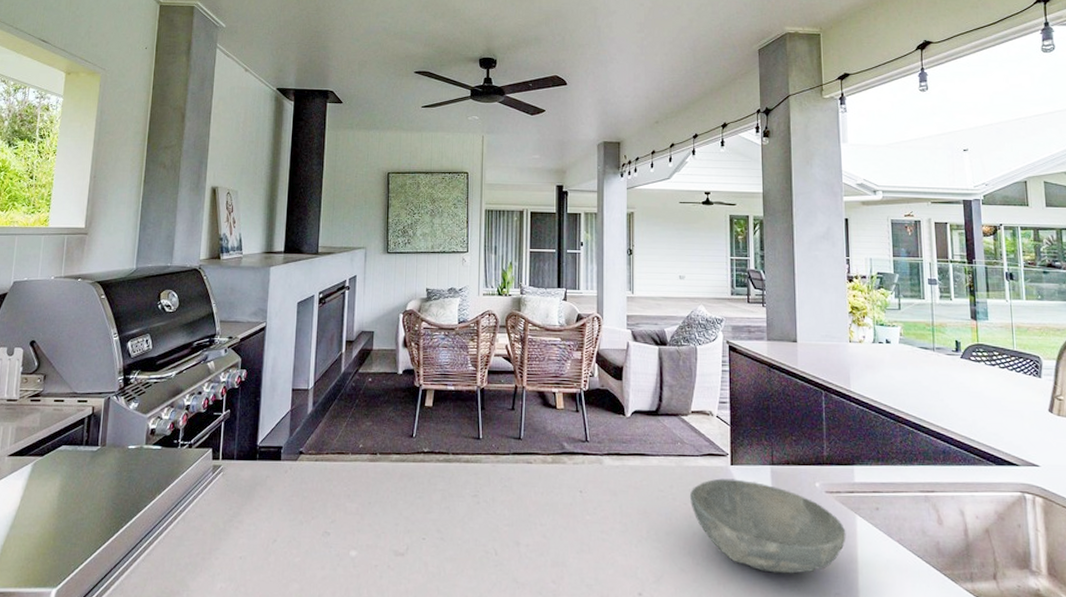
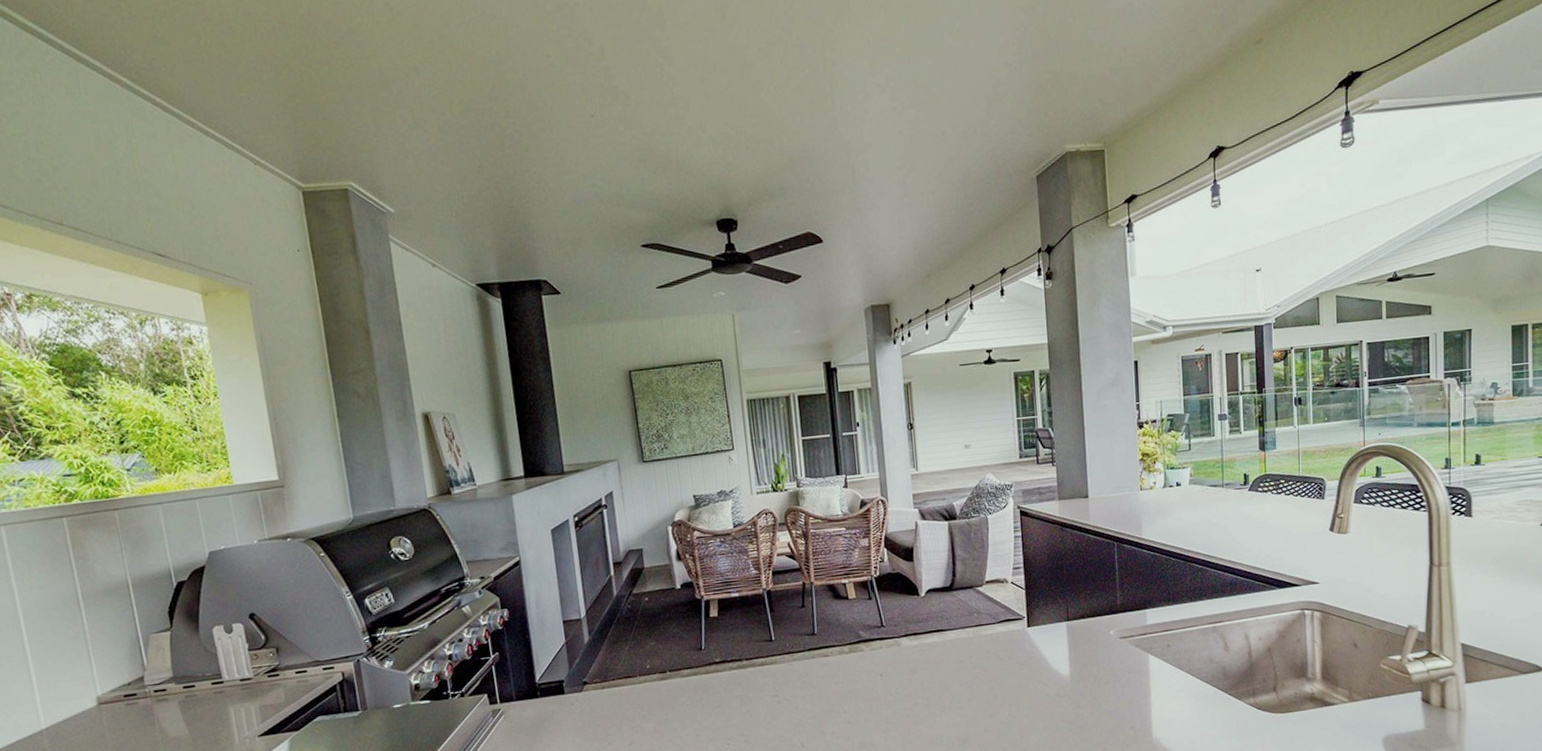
bowl: present [690,478,846,574] -> none [989,639,1140,719]

